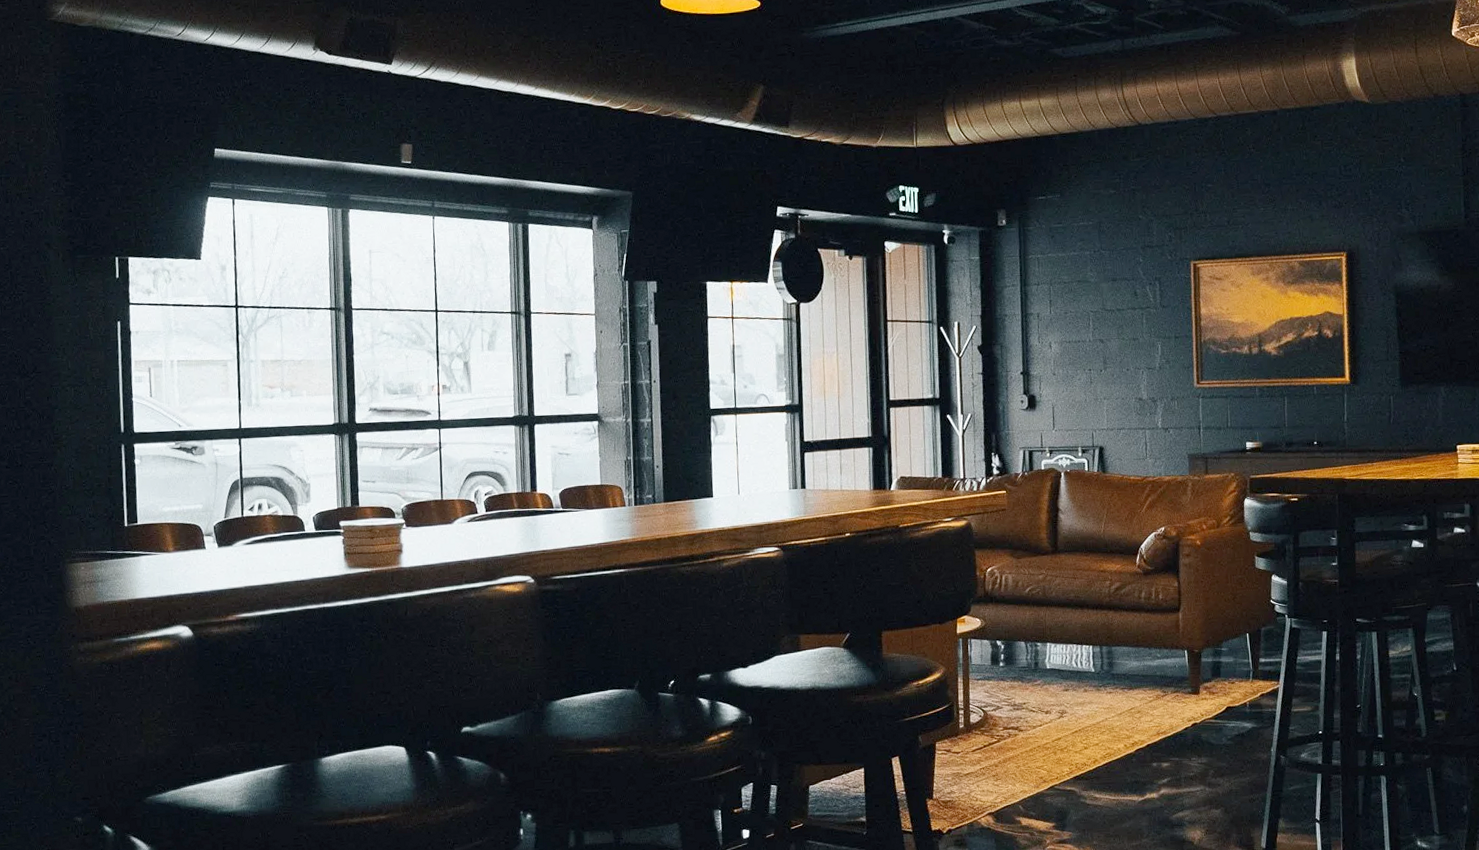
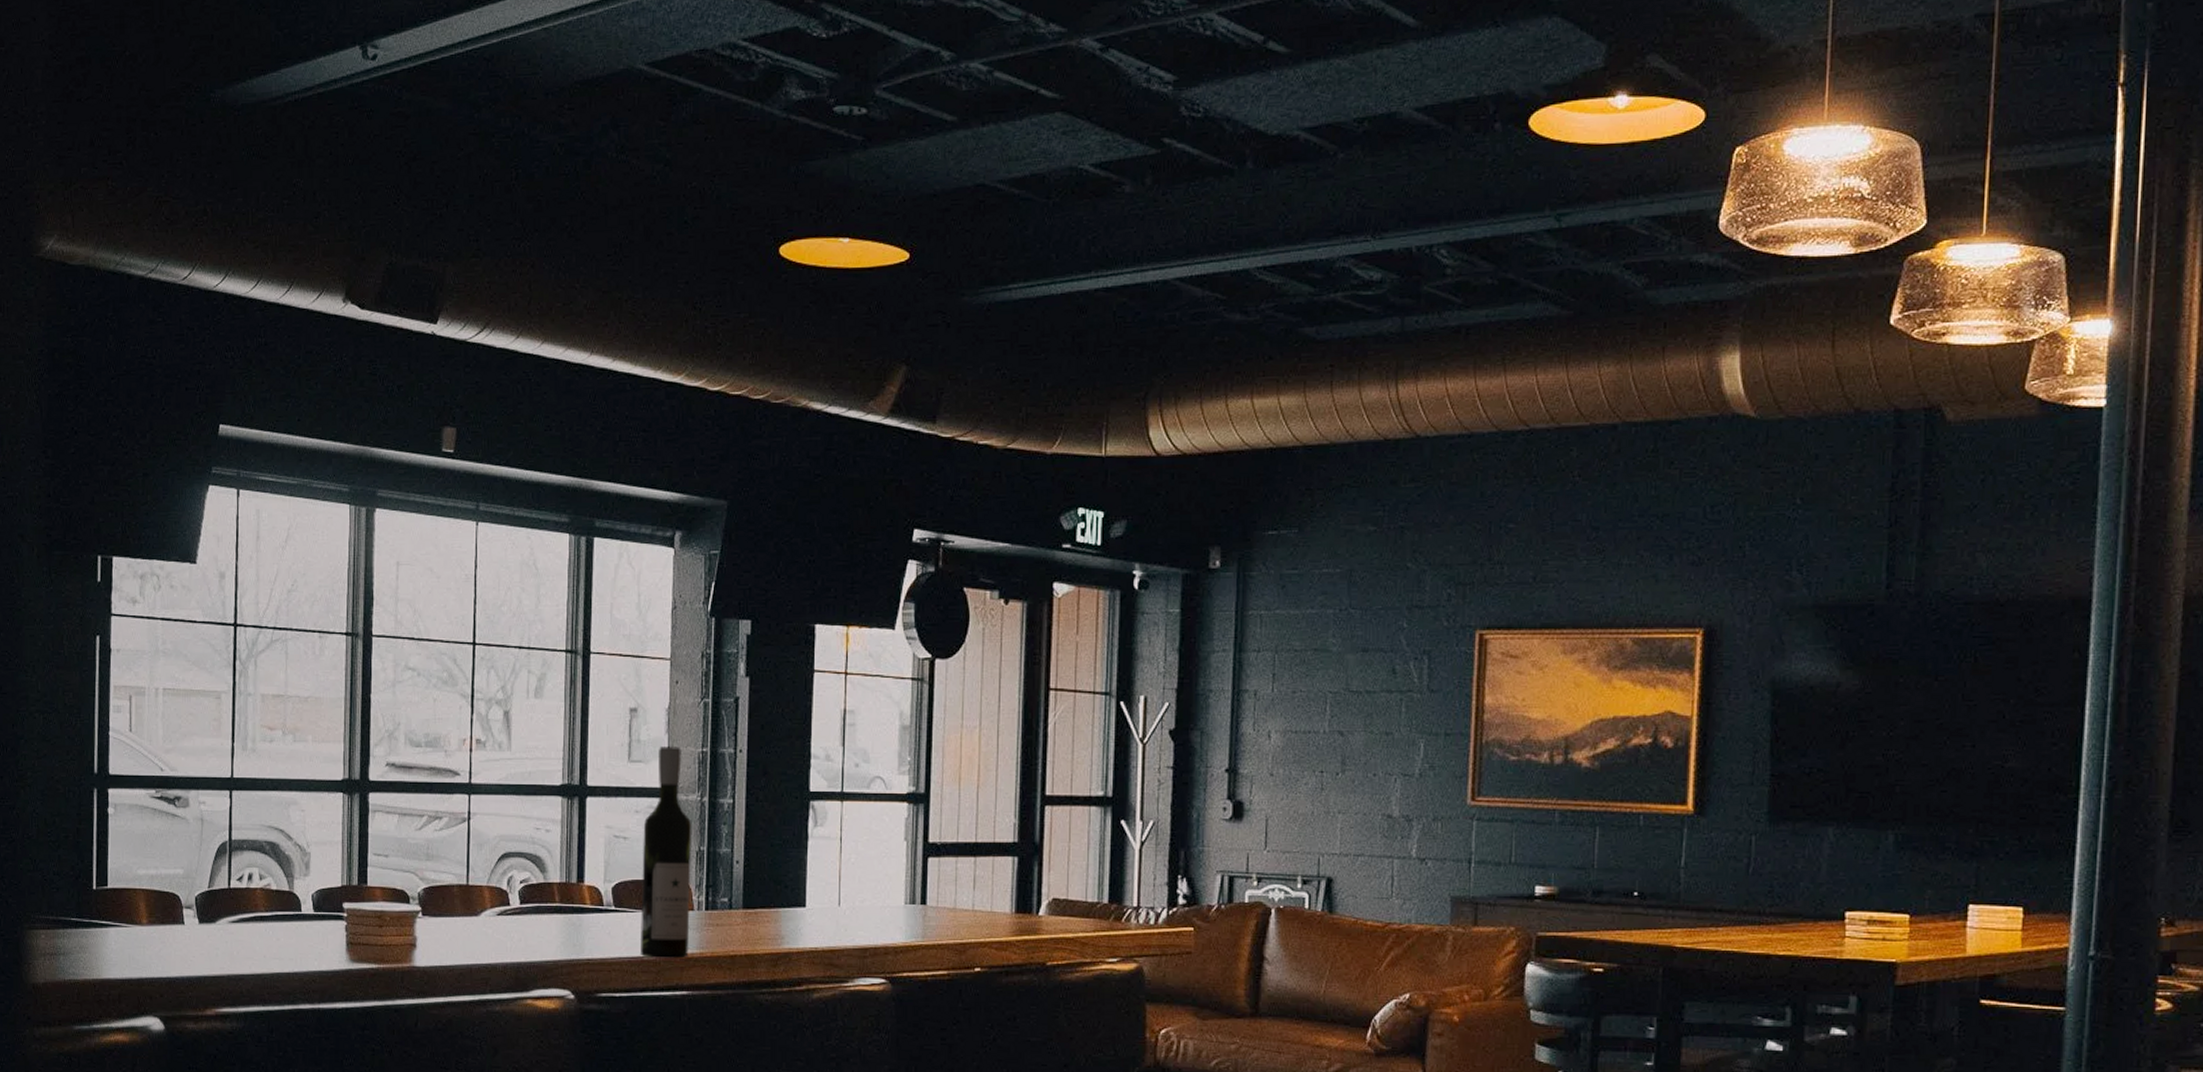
bottle: none [581,381,624,546] -> present [641,746,692,958]

